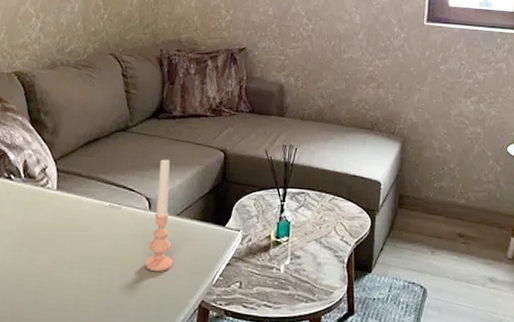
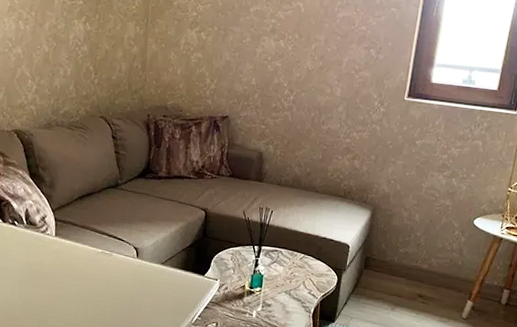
candle: present [144,159,173,272] -> none [133,214,158,310]

